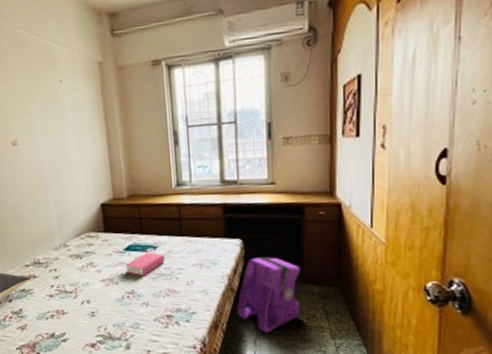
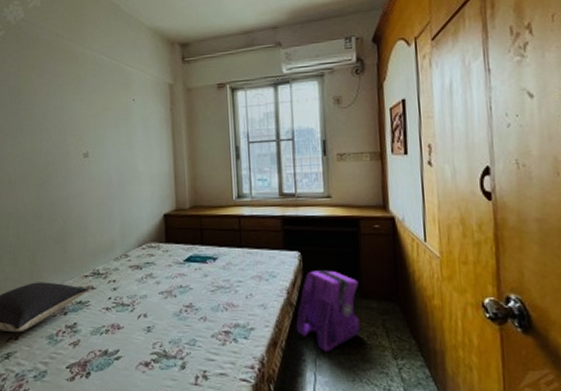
book: present [125,252,165,277] -> none [184,264,224,289]

